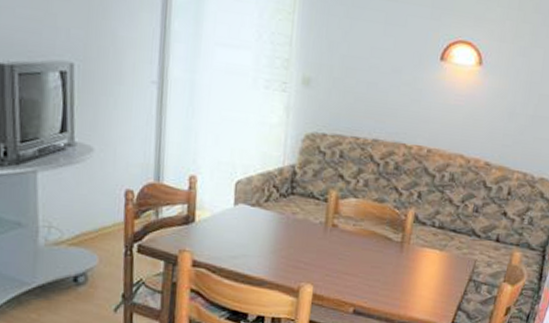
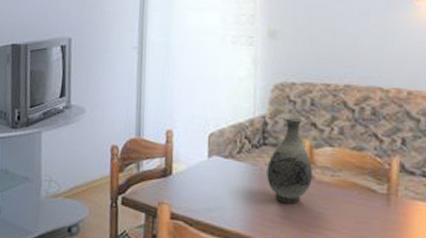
vase: none [292,166,337,251] -> present [267,115,312,204]

